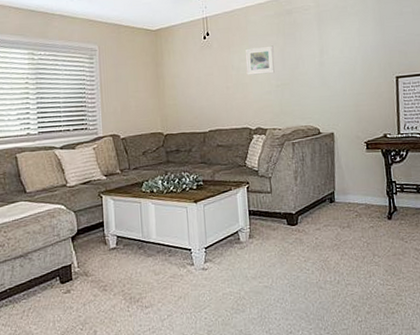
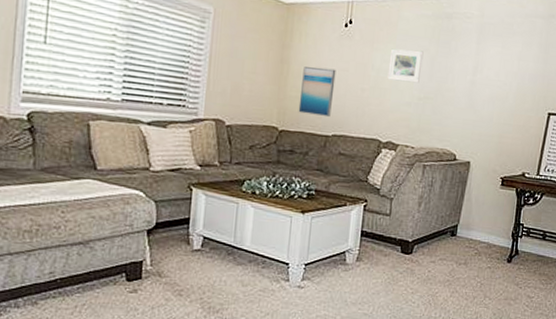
wall art: none [176,75,205,117] -> present [298,66,336,118]

